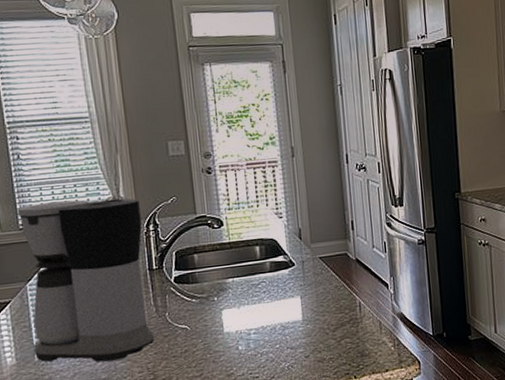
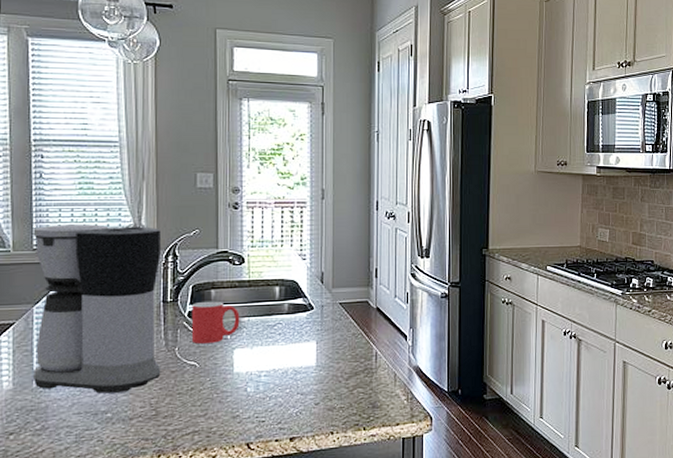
mug: none [176,265,225,308] -> present [191,301,240,344]

